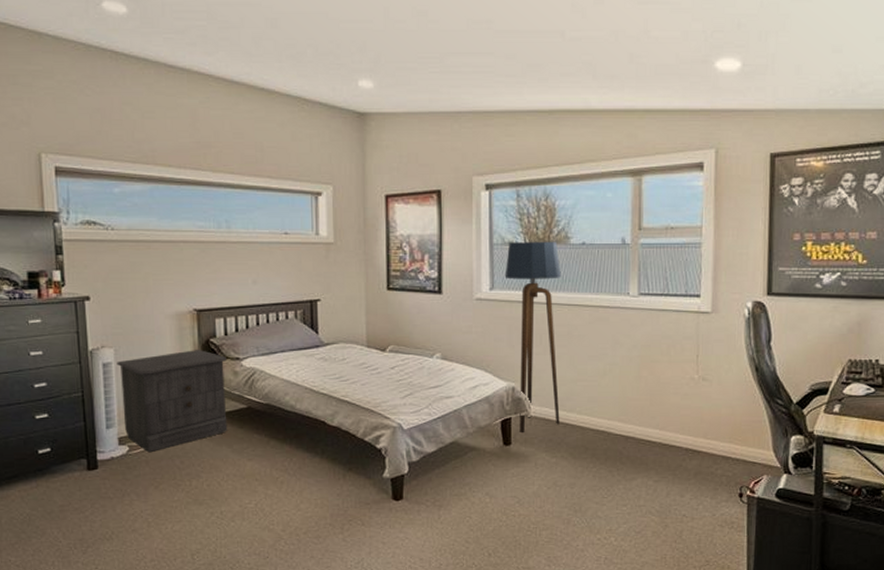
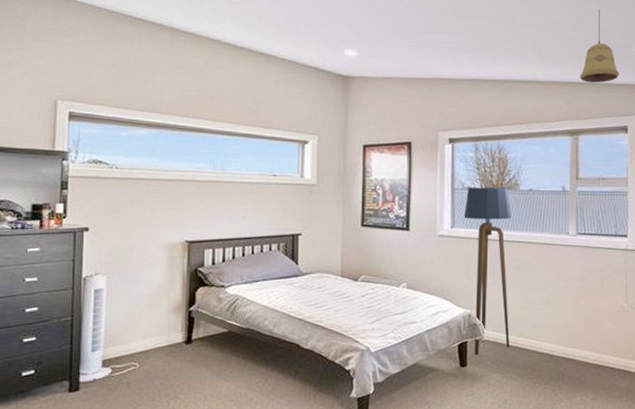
nightstand: present [116,350,228,453] -> none [108,278,212,375]
pendant light: none [644,13,695,110] -> present [580,9,620,83]

